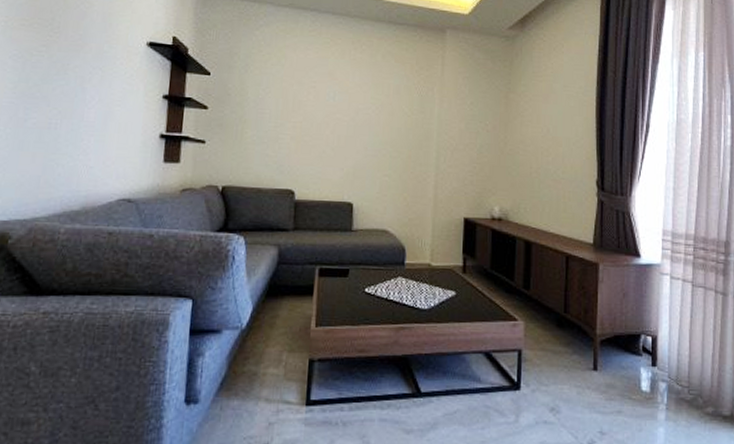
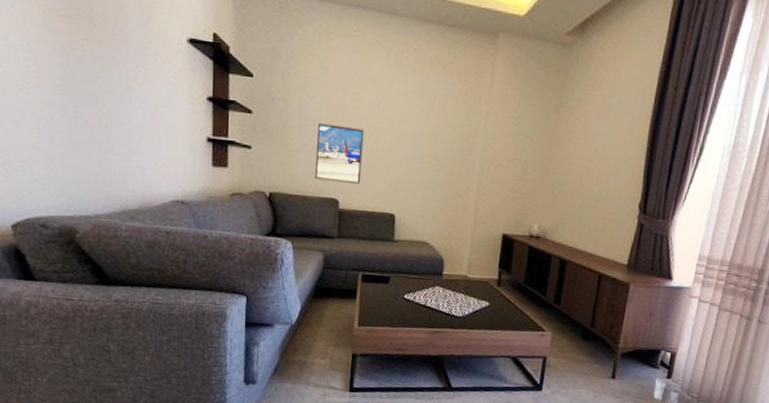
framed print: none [269,116,321,174] -> present [314,123,365,184]

